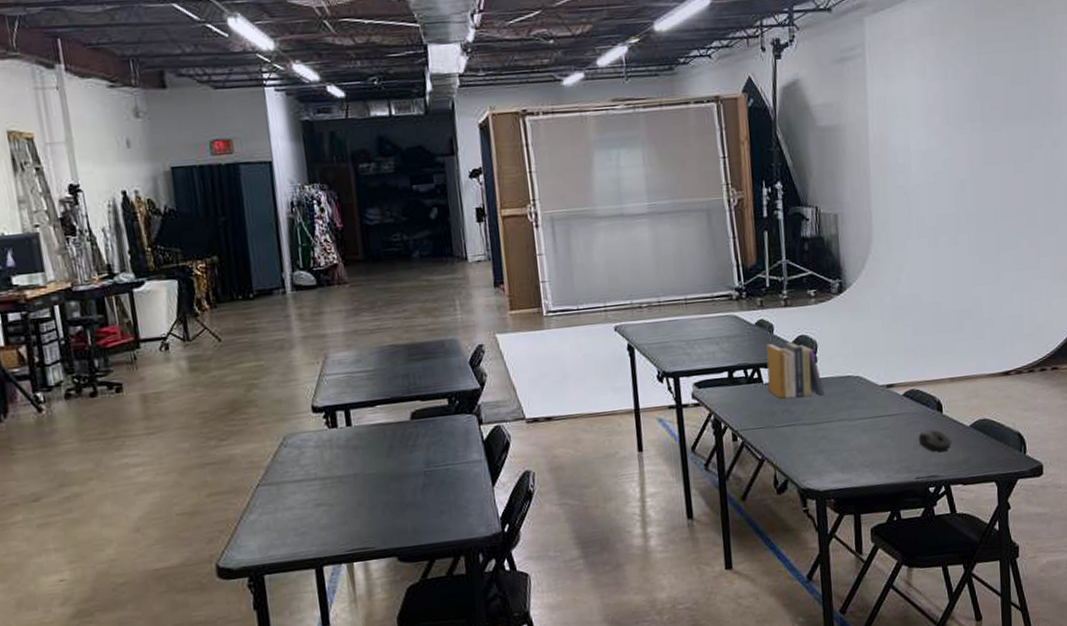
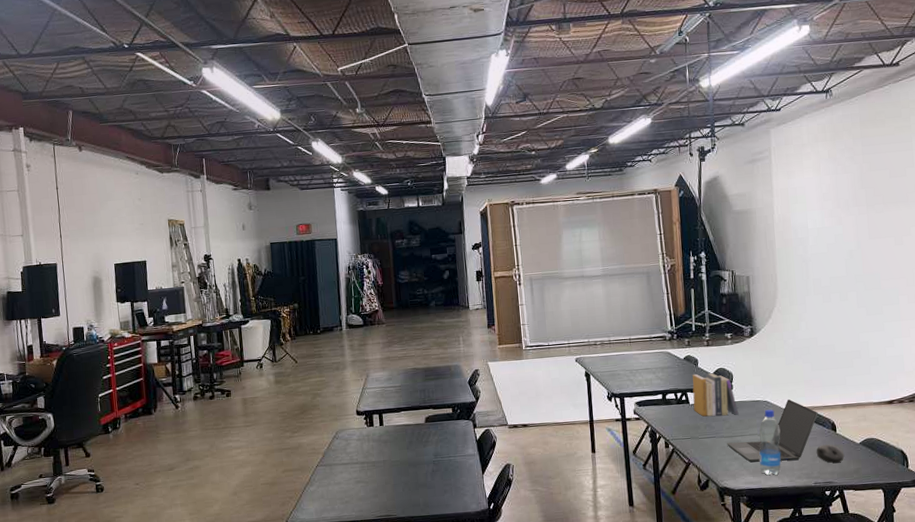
laptop: none [810,373,921,455] -> present [727,399,818,462]
bottle: none [849,387,876,472] -> present [759,409,781,476]

